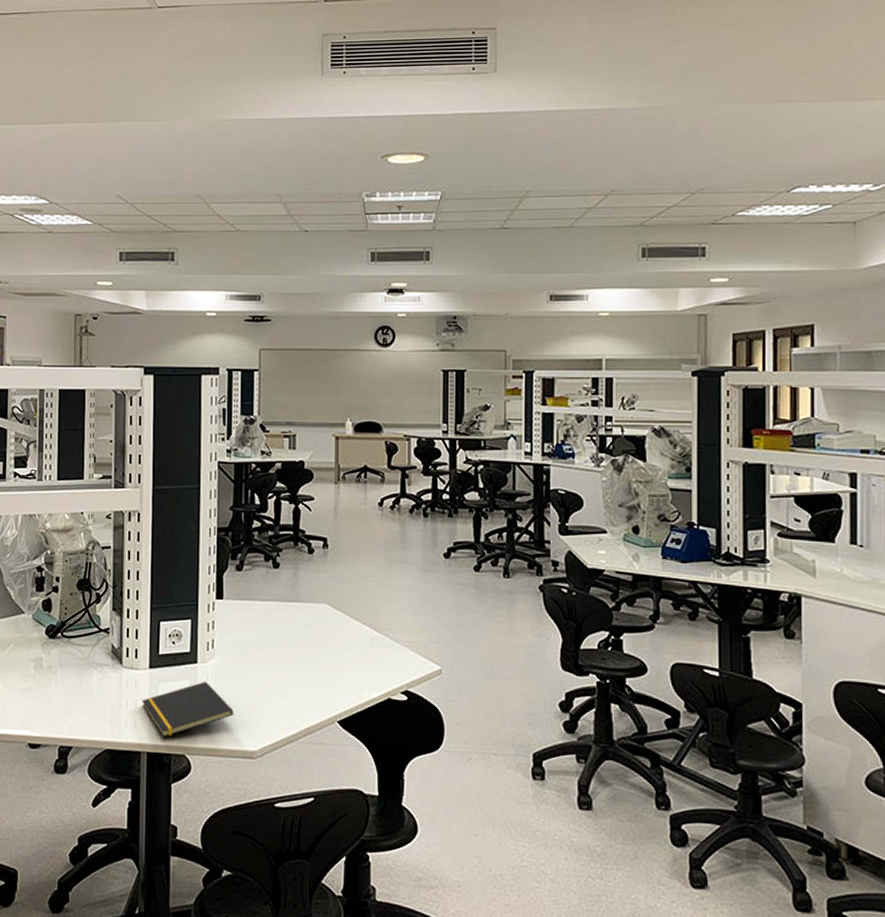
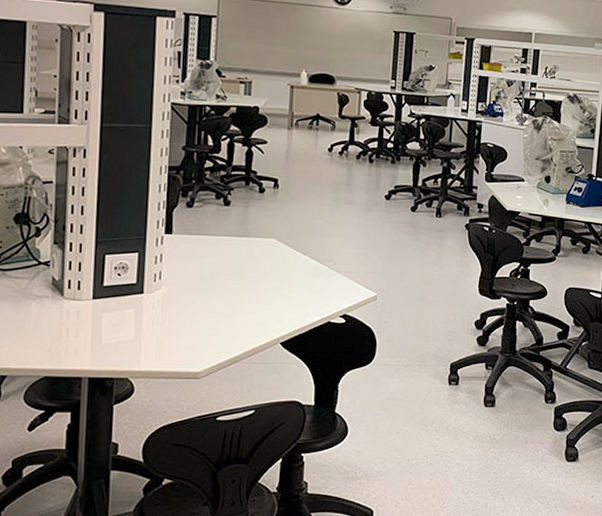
notepad: present [141,681,234,737] -> none [84,310,180,363]

